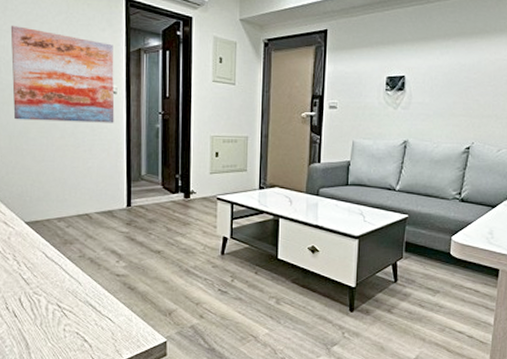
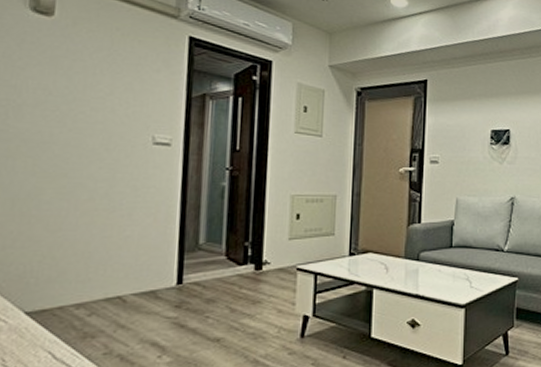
wall art: present [10,25,115,123] -> none [21,60,170,181]

